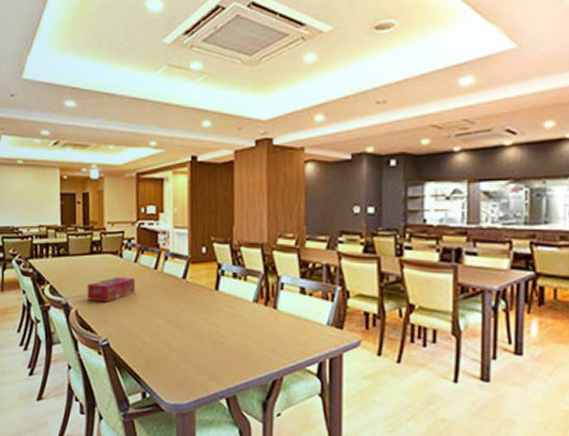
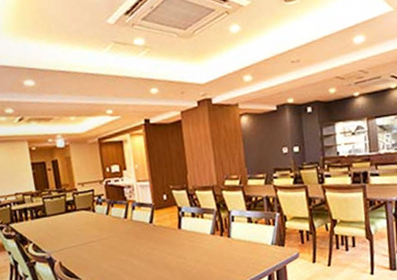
tissue box: present [87,277,135,302] -> none [67,227,110,253]

